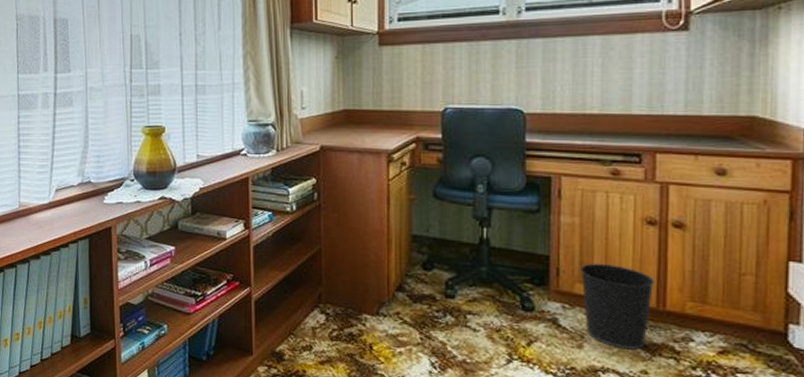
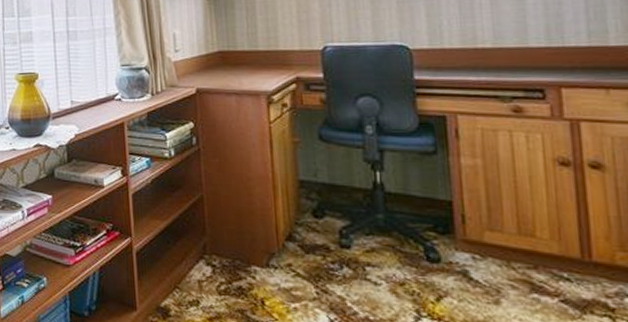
wastebasket: present [579,263,655,350] -> none [487,208,576,307]

